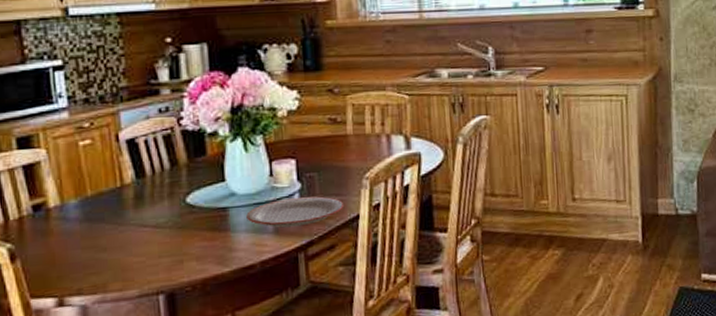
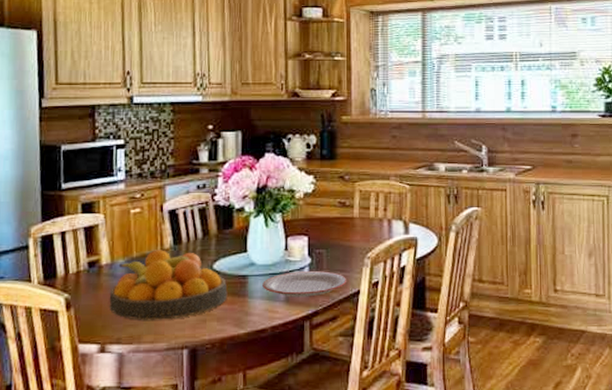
fruit bowl: none [62,185,207,267] -> present [109,250,228,320]

